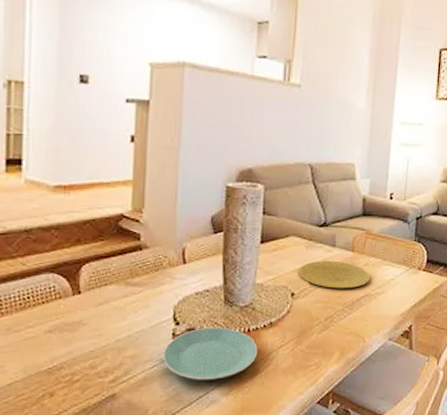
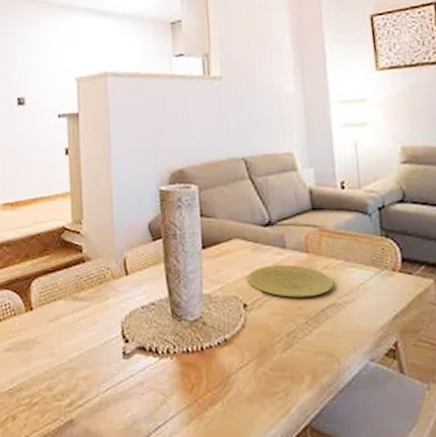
plate: present [163,328,258,380] -> none [115,346,215,407]

